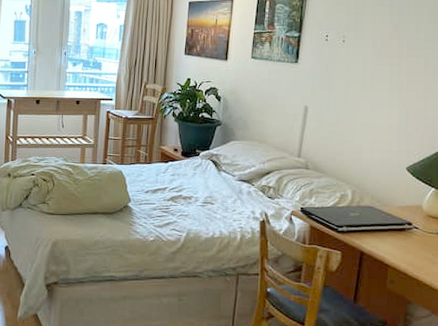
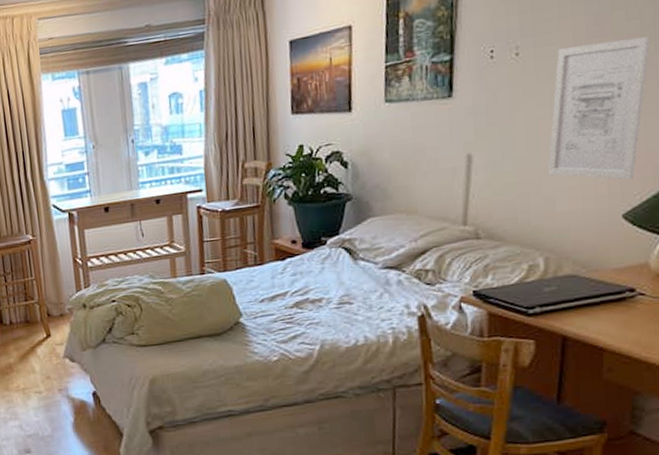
wall art: none [358,43,431,143] -> present [547,36,651,180]

